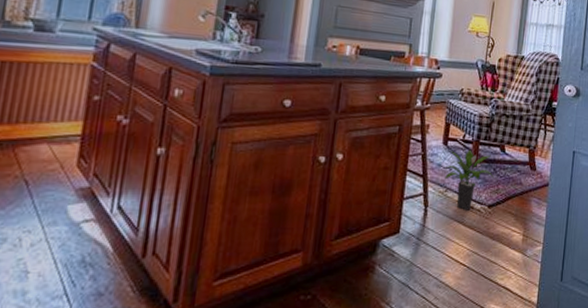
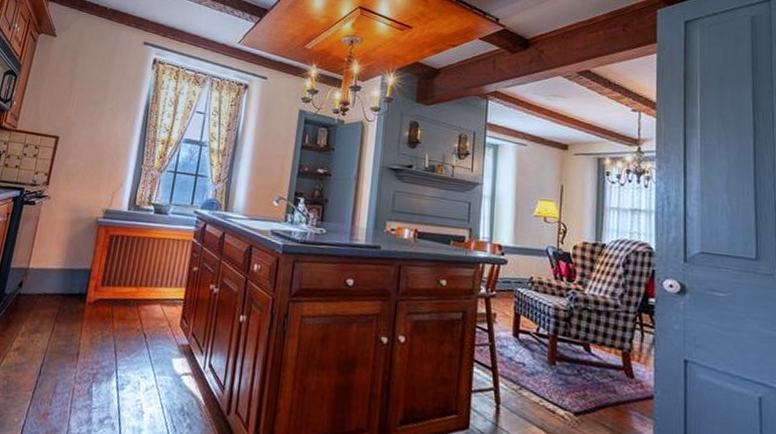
potted plant: present [445,149,494,210] -> none [517,345,579,415]

